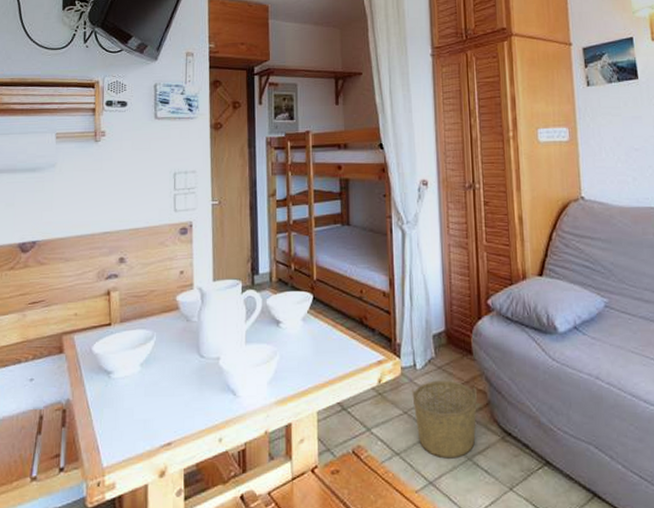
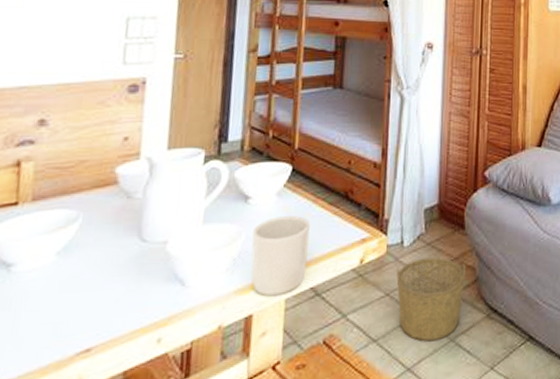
mug: none [285,339,333,409] -> present [251,216,310,297]

